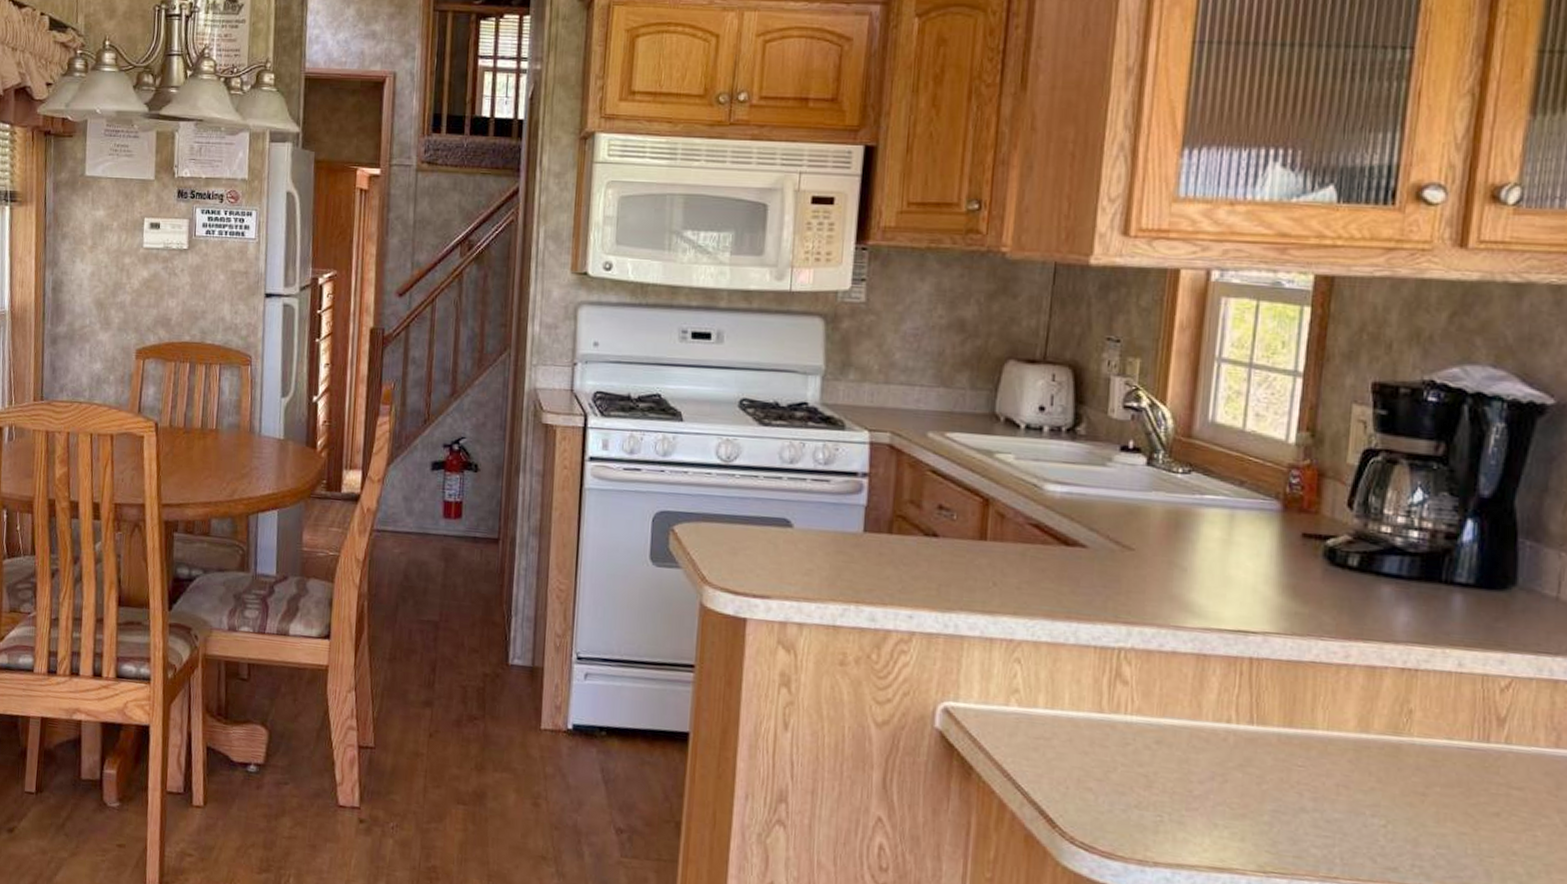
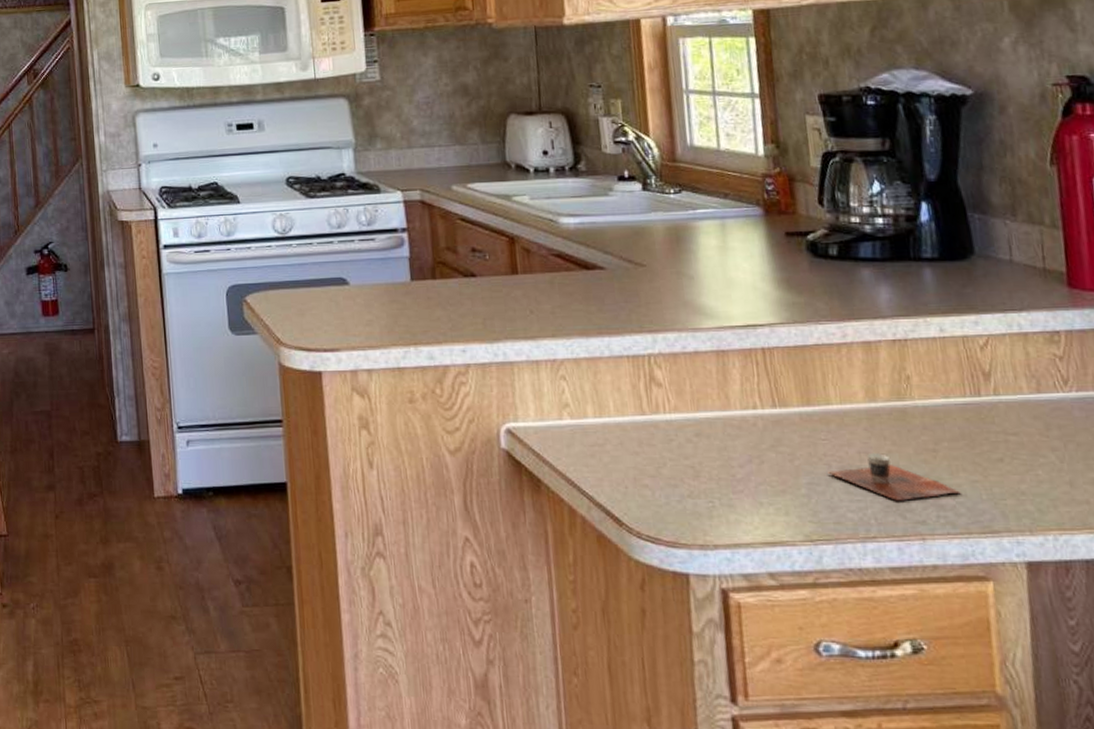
cup: none [1298,787,1445,845] -> present [828,453,962,501]

